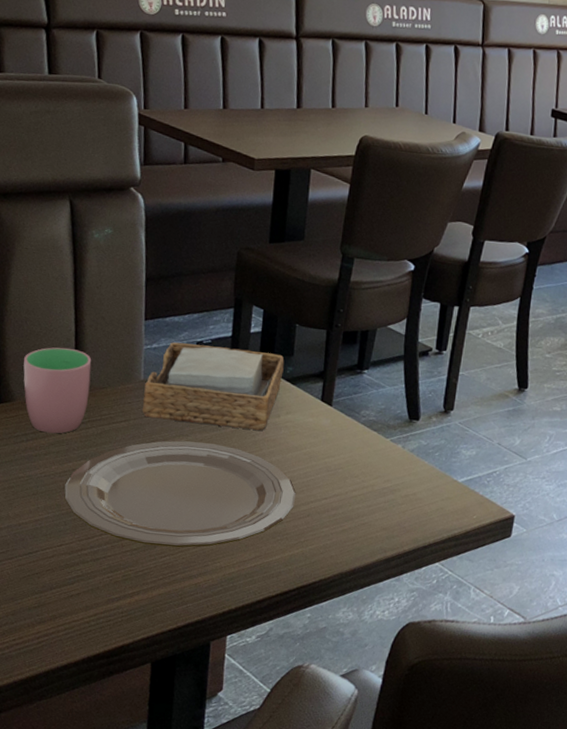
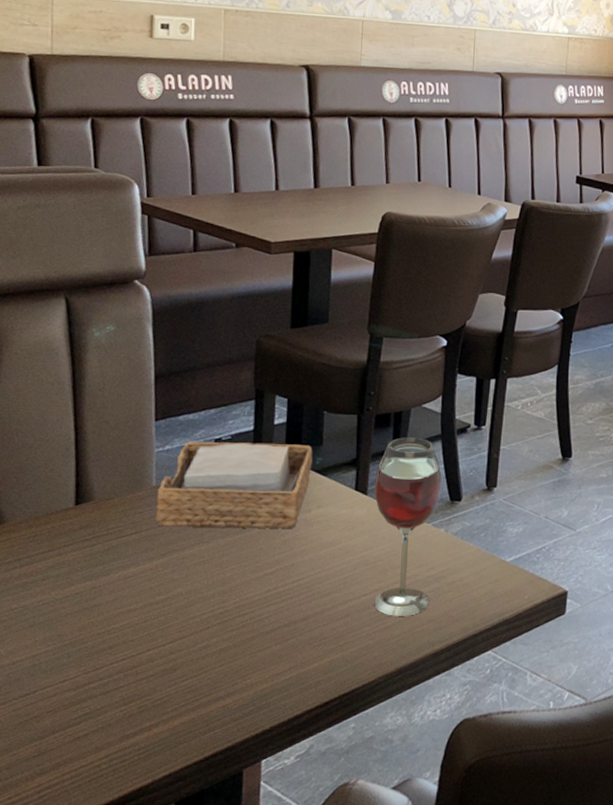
cup: present [23,347,92,434] -> none [15,458,95,555]
plate: present [64,440,297,548] -> none [67,548,333,669]
wineglass: none [333,355,402,522] -> present [374,437,442,616]

